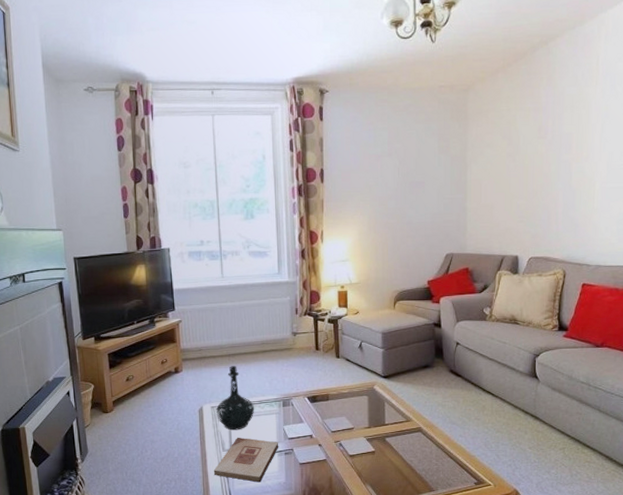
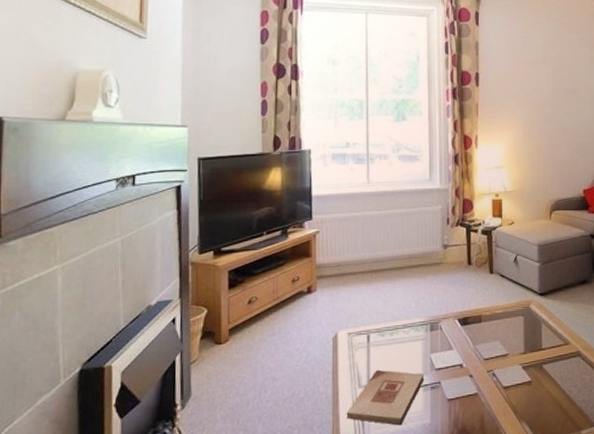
bottle: present [216,366,255,431] -> none [354,284,398,362]

